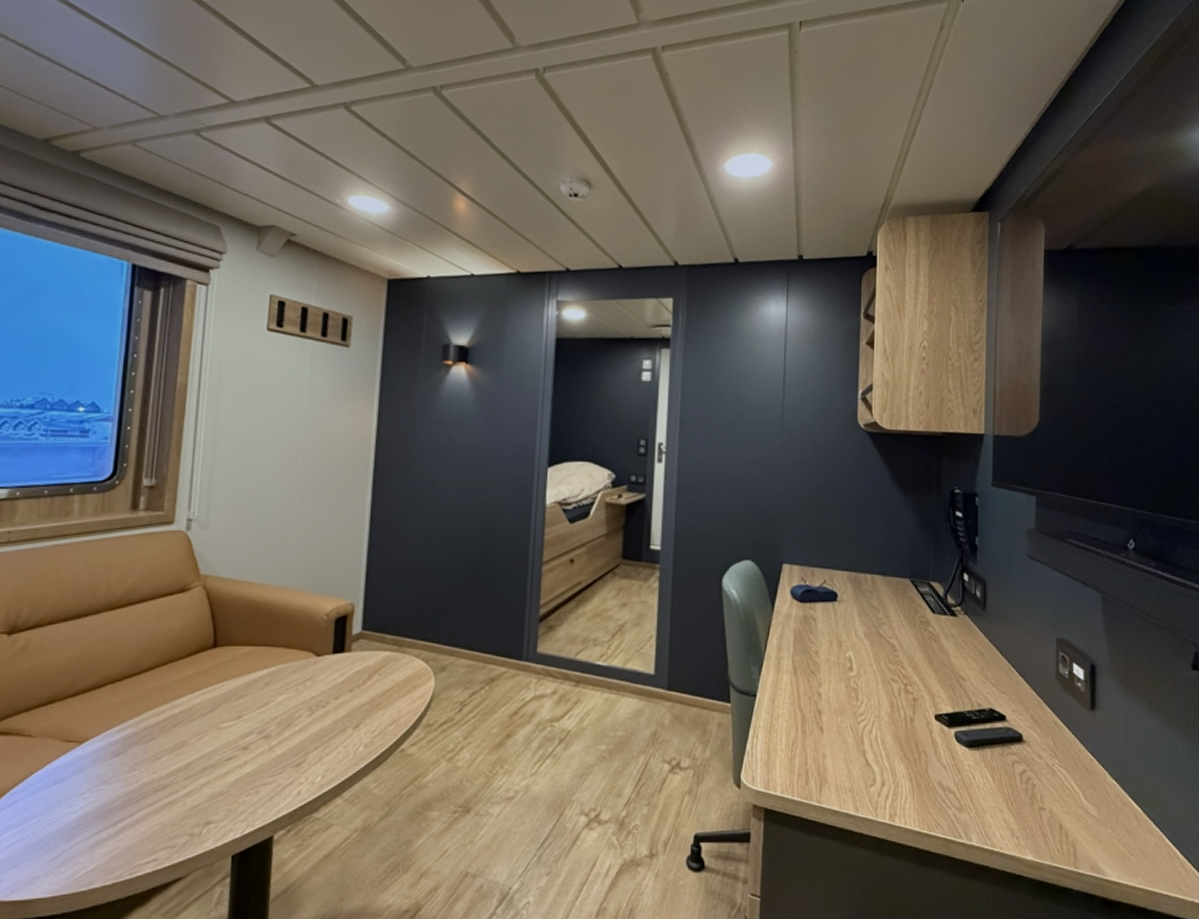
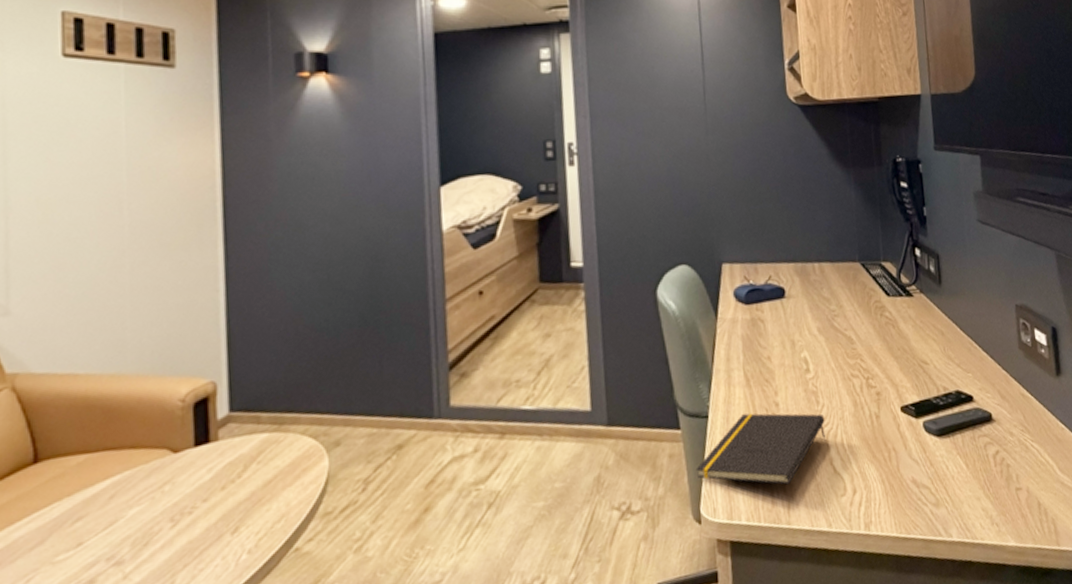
notepad: none [740,699,862,767] -> present [695,413,825,485]

